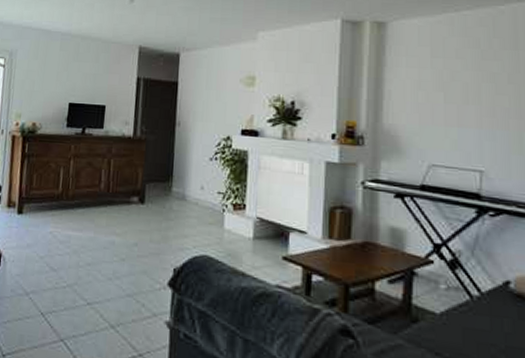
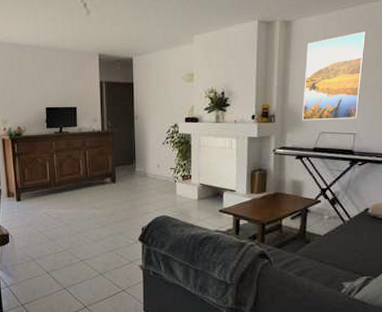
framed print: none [403,40,492,151] -> present [302,31,367,121]

